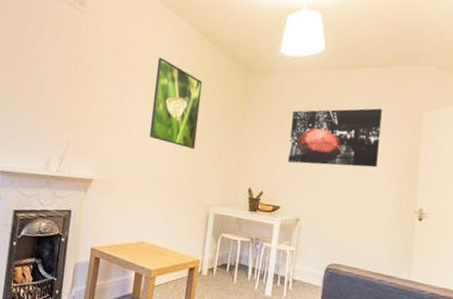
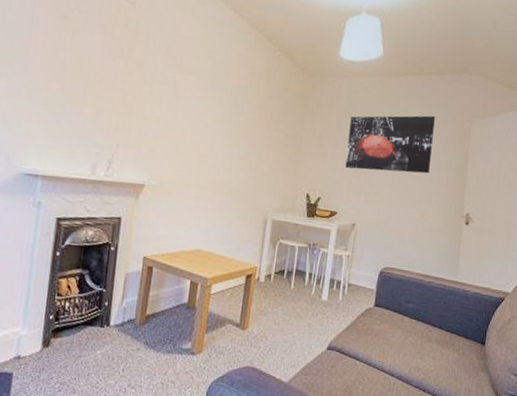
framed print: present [150,57,203,149] -> none [206,56,261,154]

